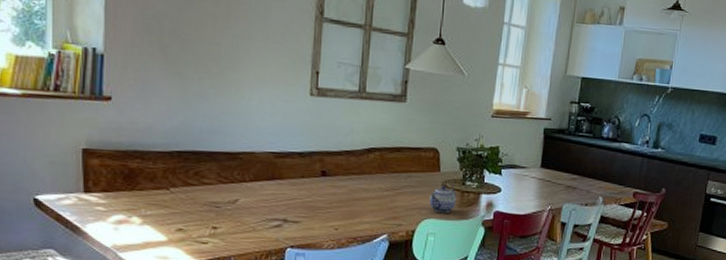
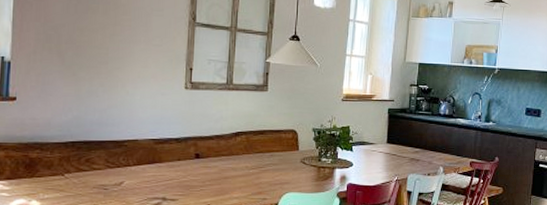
teapot: present [429,186,456,214] -> none [289,163,313,187]

